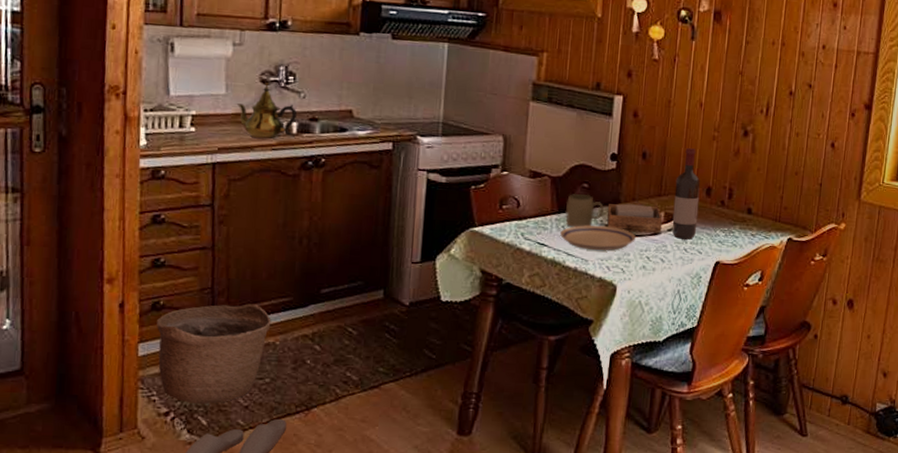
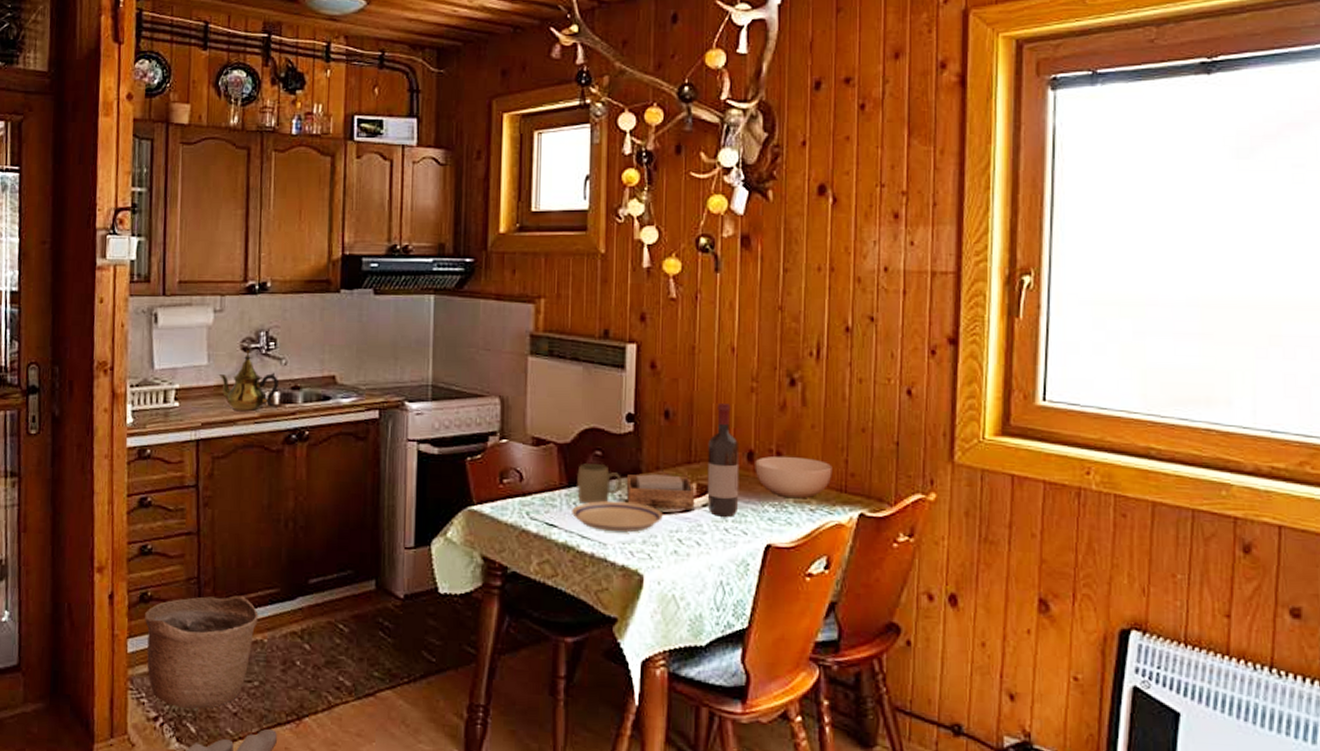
bowl: none [711,192,771,226] -> present [755,456,832,498]

